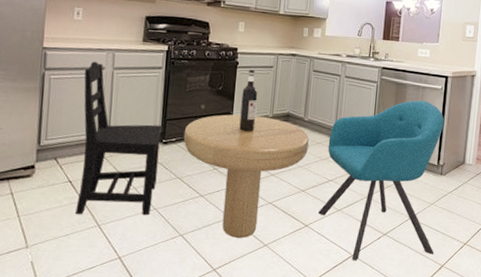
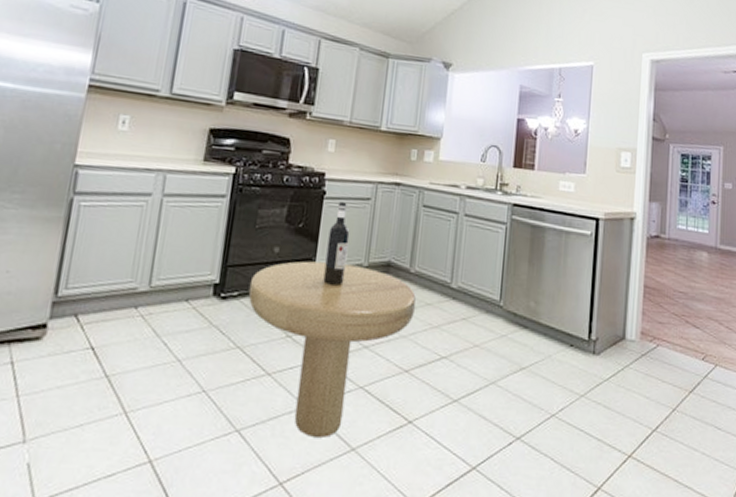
chair: present [76,61,163,216] -> none [96,184,222,401]
chair: present [318,100,445,261] -> none [427,249,596,477]

